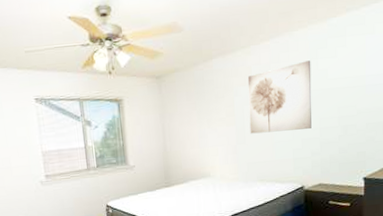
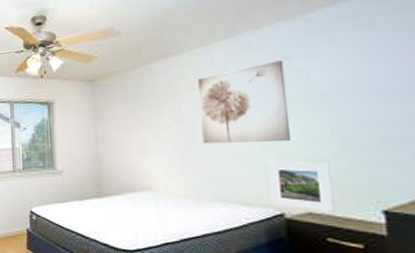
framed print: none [295,145,336,182] -> present [268,161,335,212]

